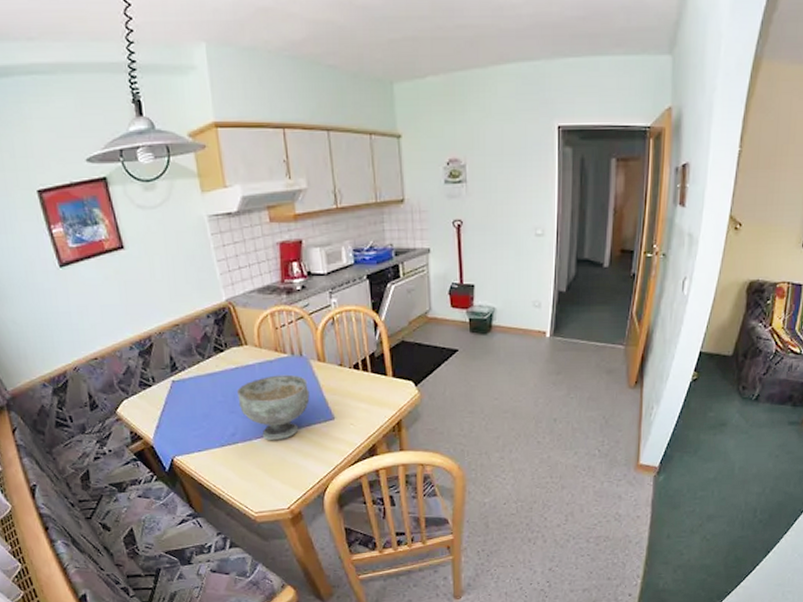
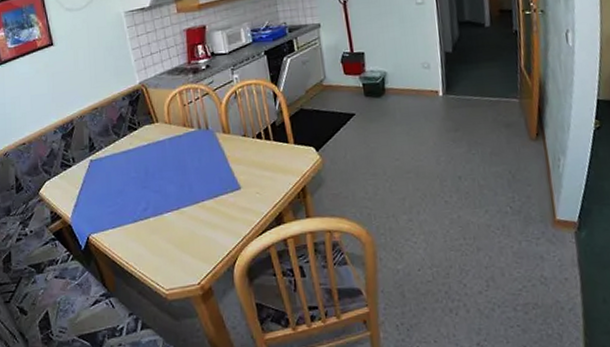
decorative bowl: present [237,374,310,440] -> none [149,147,217,213]

